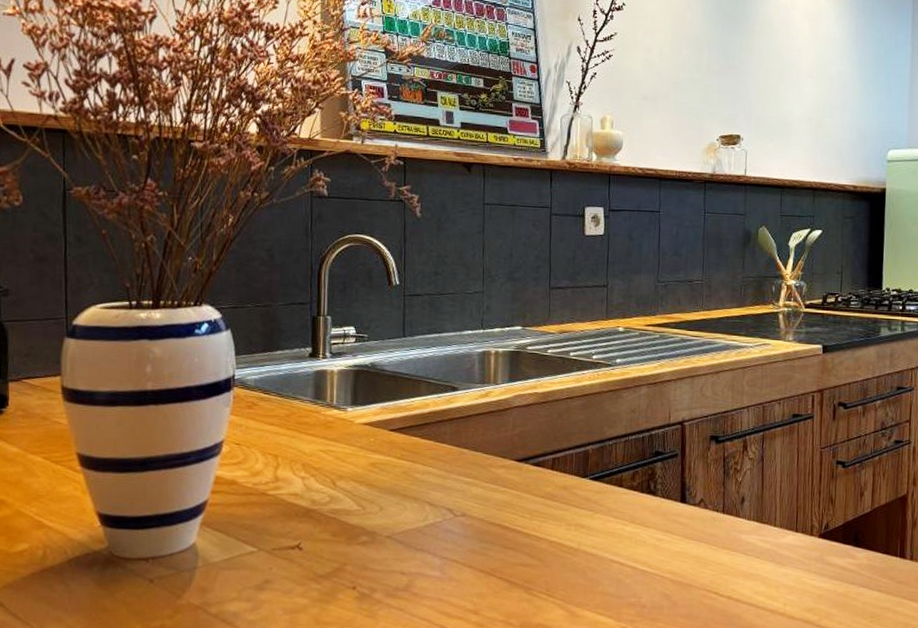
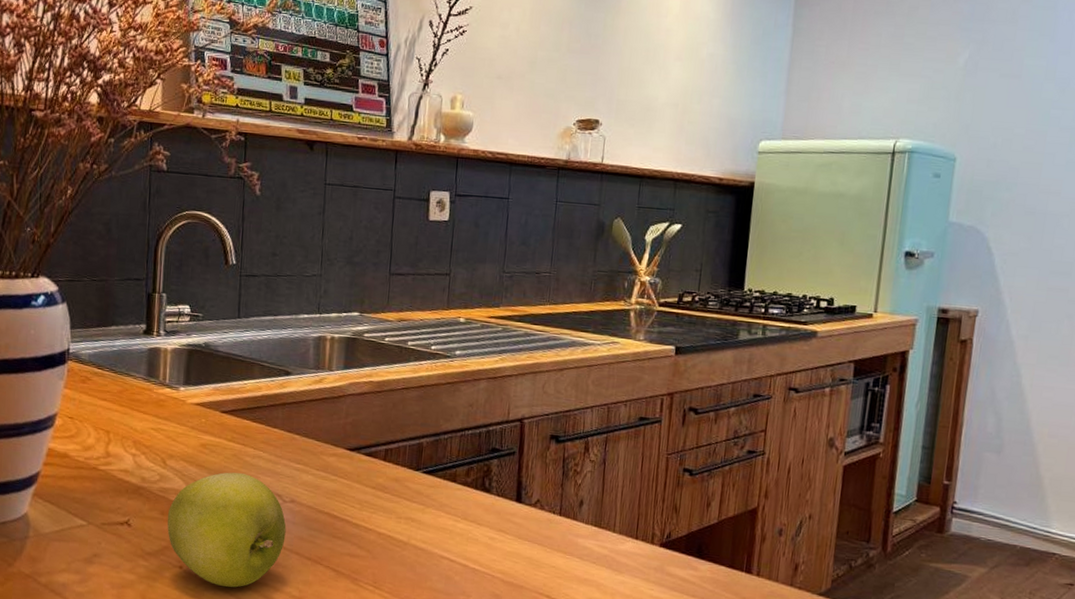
apple: none [338,490,458,605] -> present [167,472,286,588]

